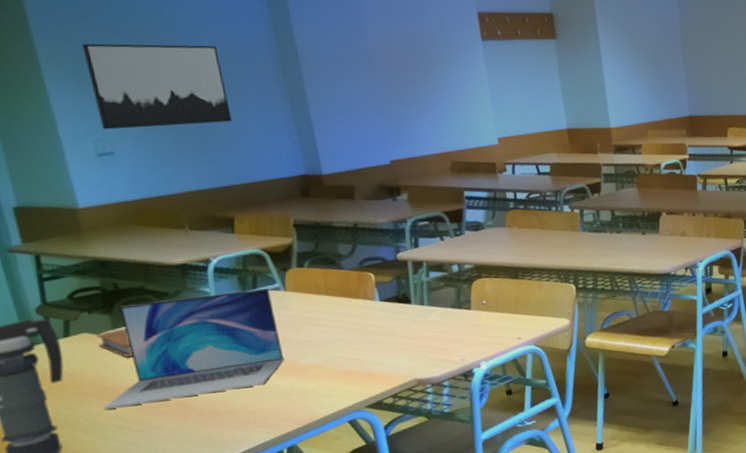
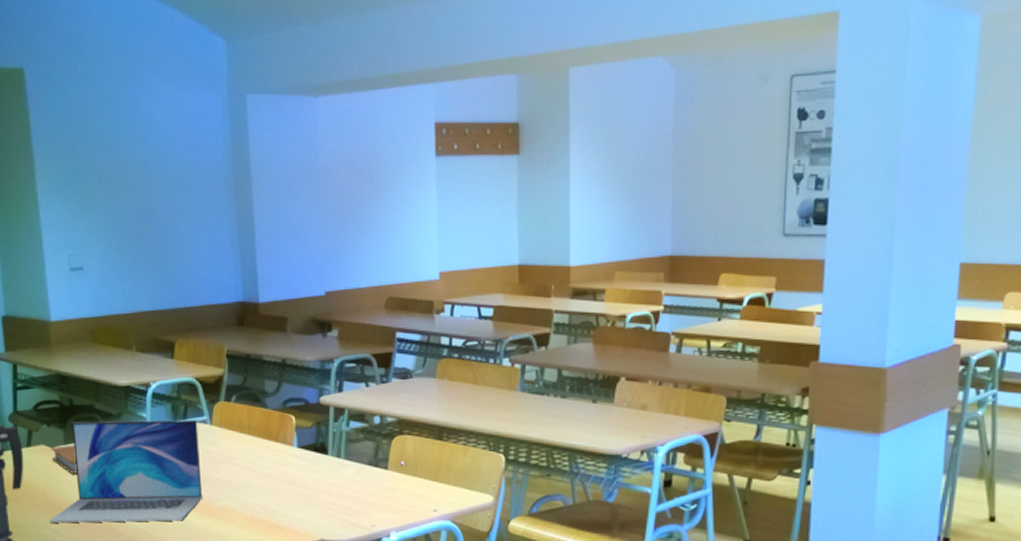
wall art: present [82,43,232,130] -> none [70,157,184,245]

